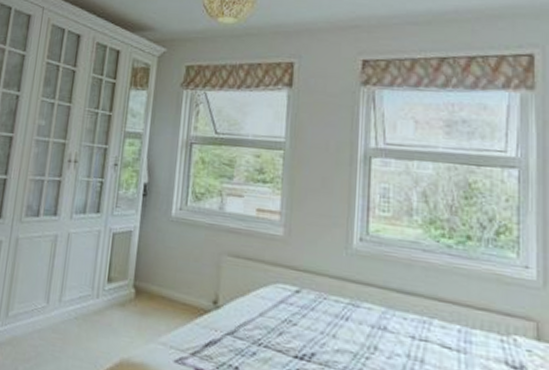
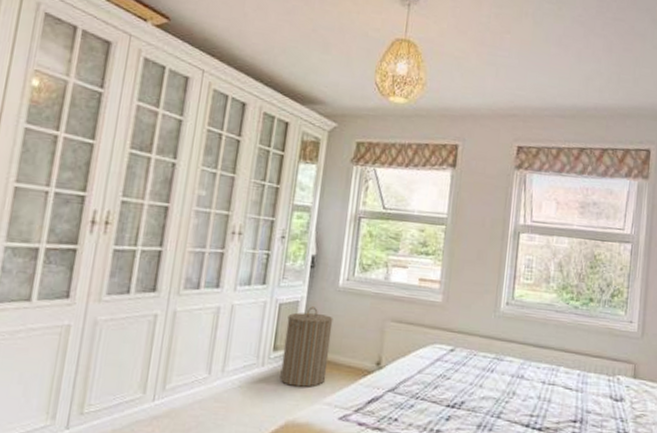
laundry hamper: none [114,237,167,324] -> present [280,306,333,387]

